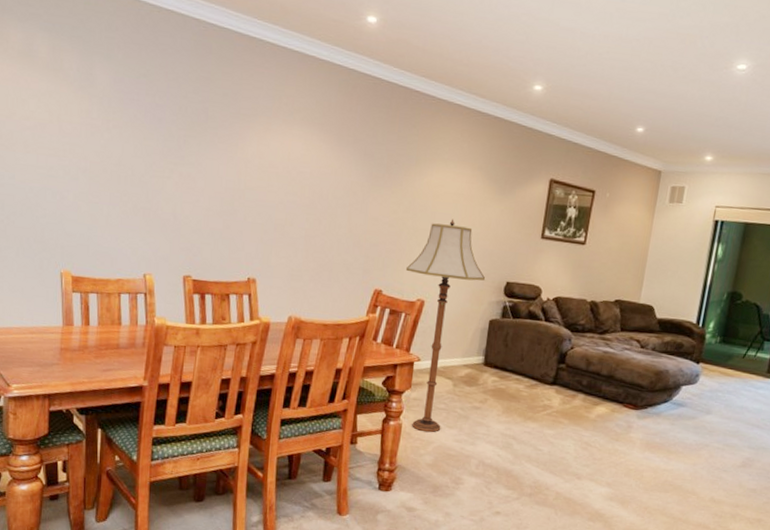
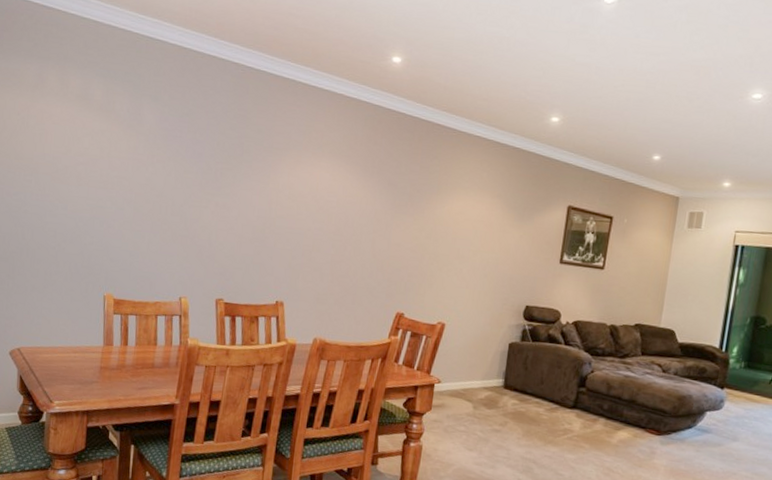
floor lamp: present [405,219,486,432] -> none [426,244,505,455]

